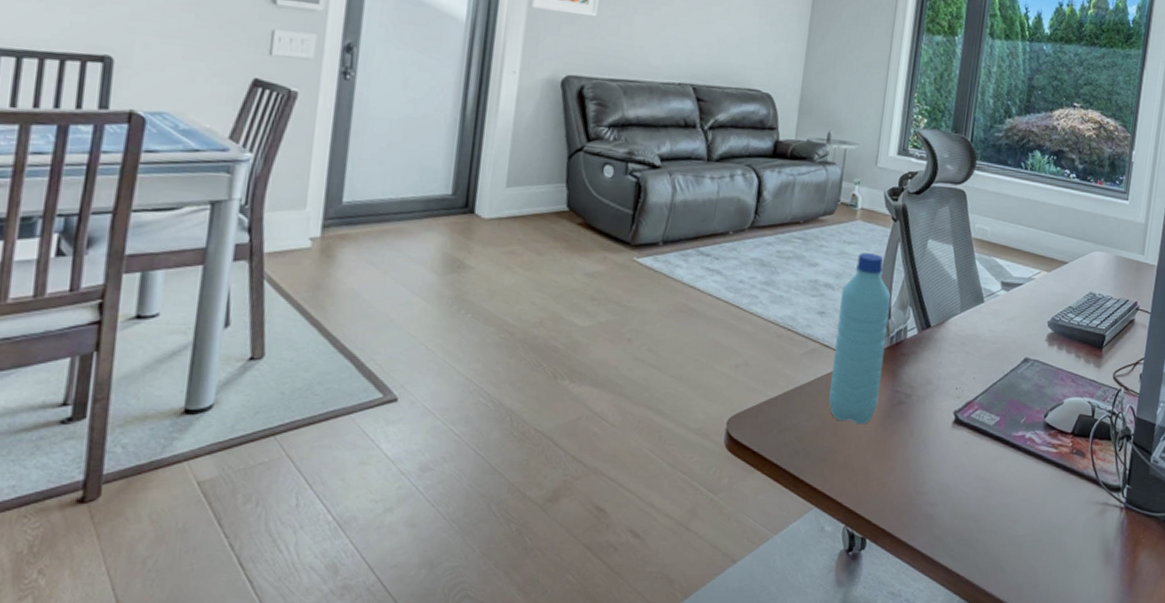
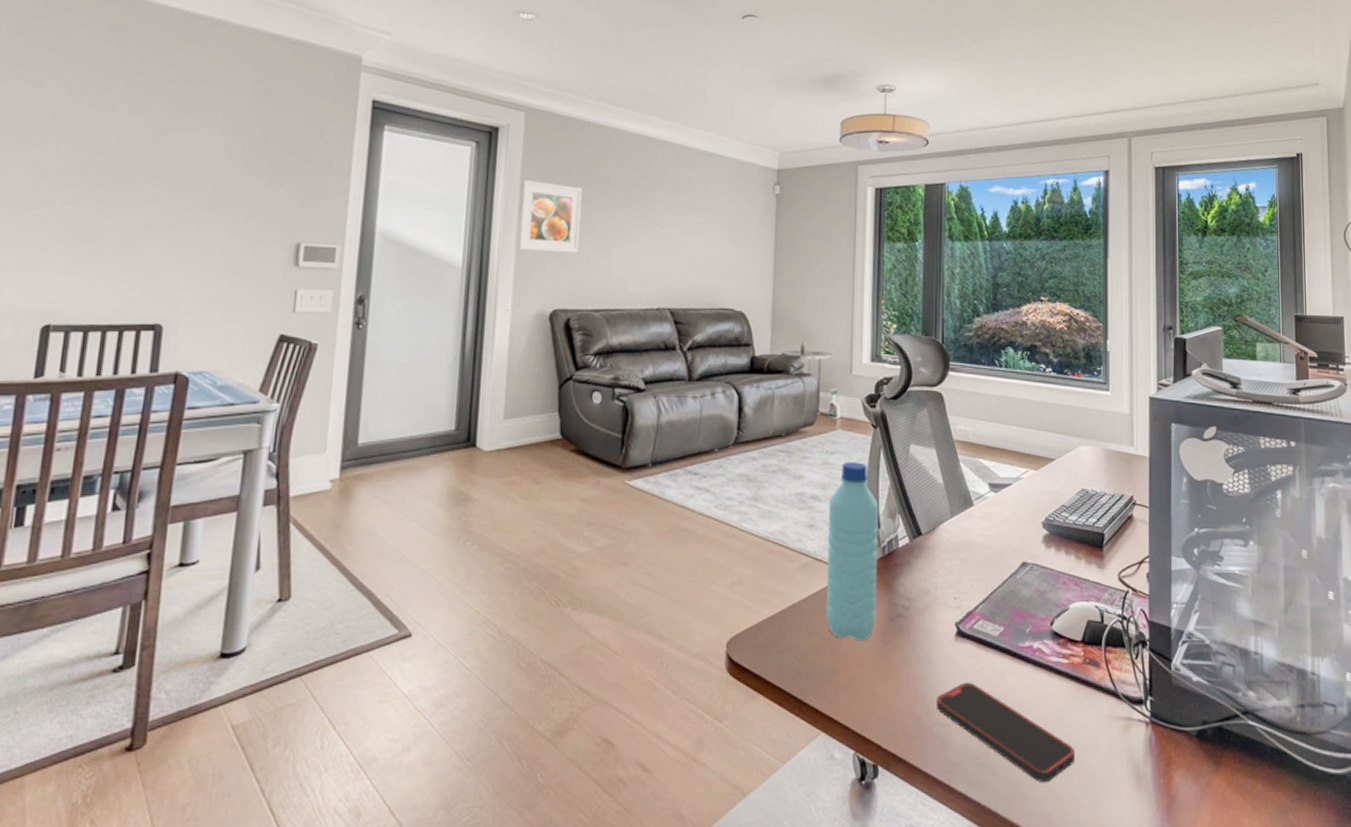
smartphone: none [927,466,1053,558] -> present [935,682,1076,783]

